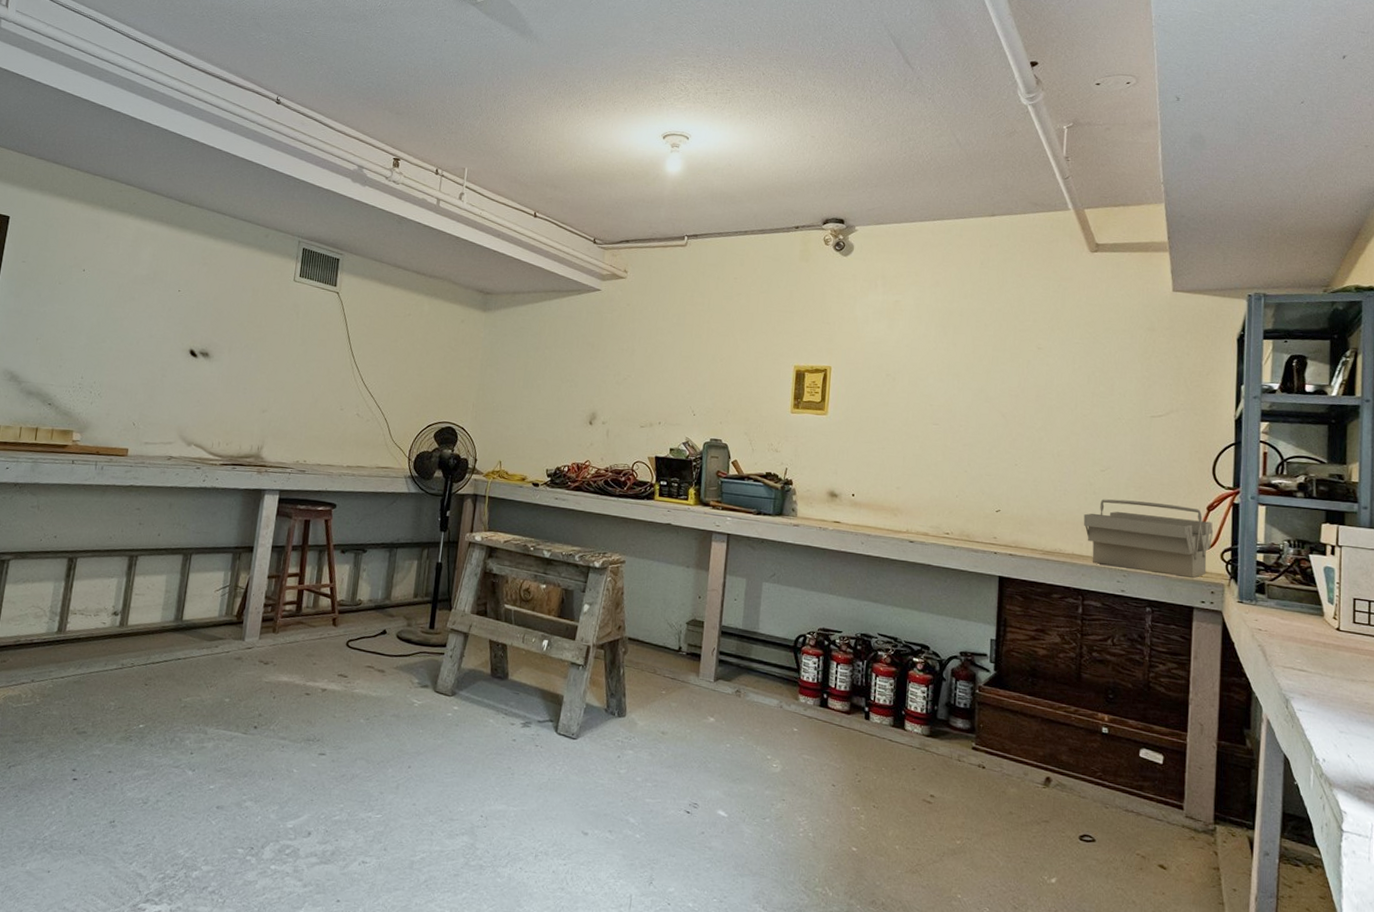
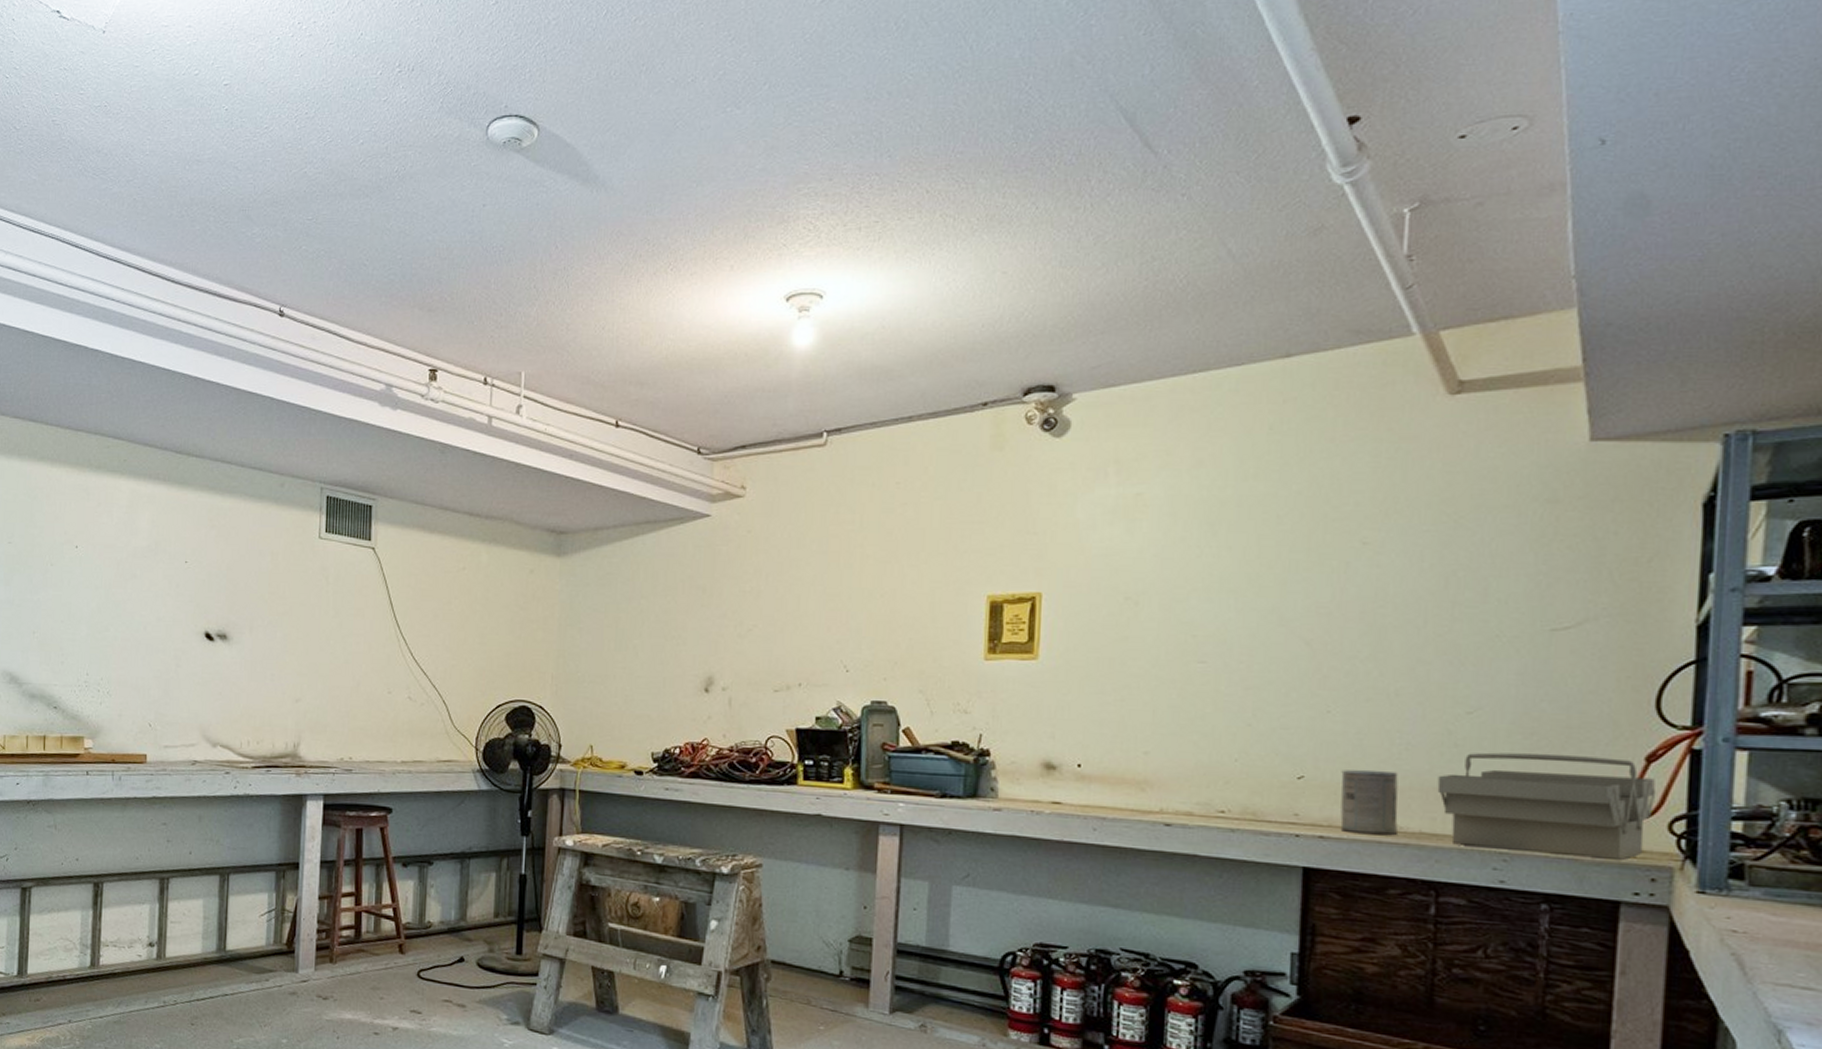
paint can: none [1023,507,1059,556] -> present [1340,769,1398,836]

